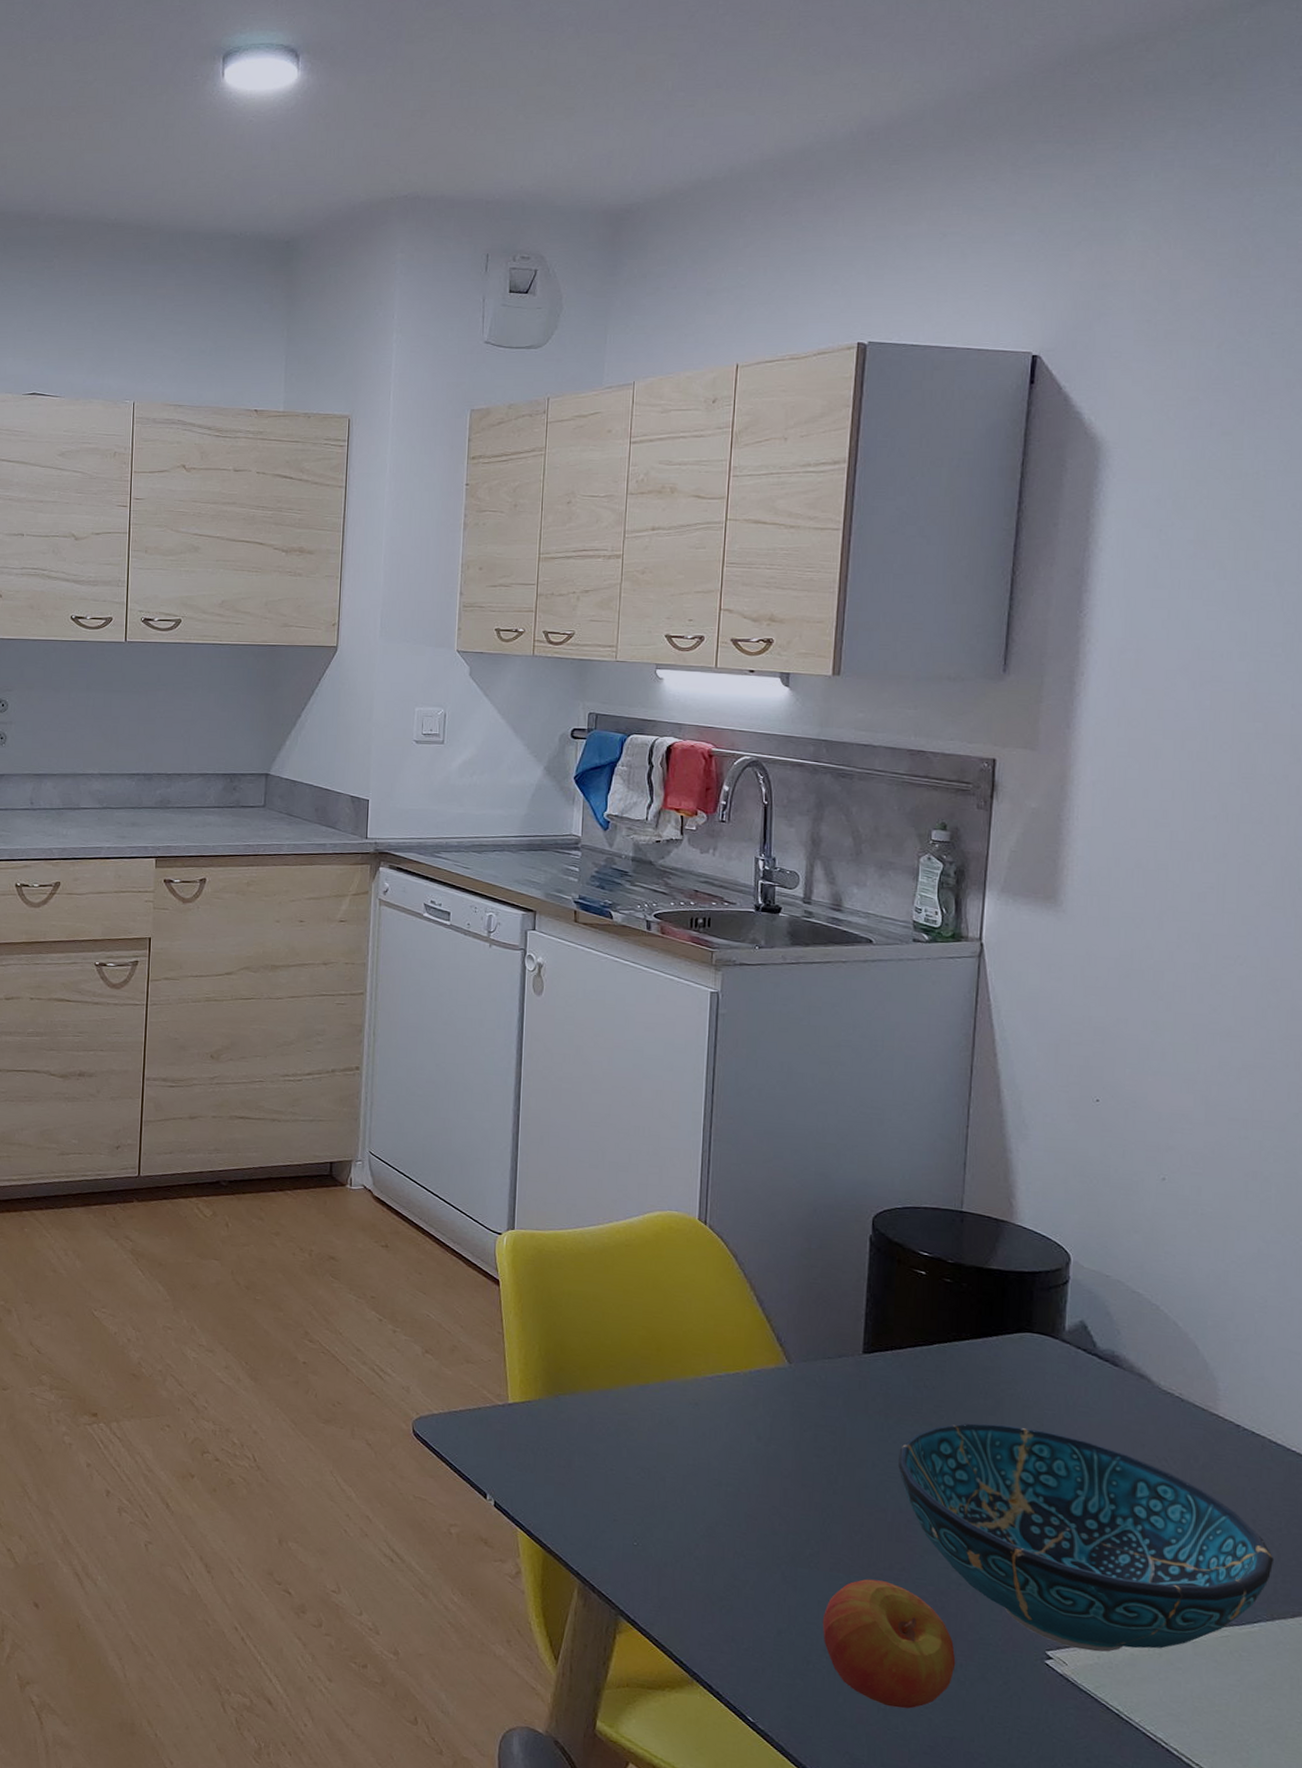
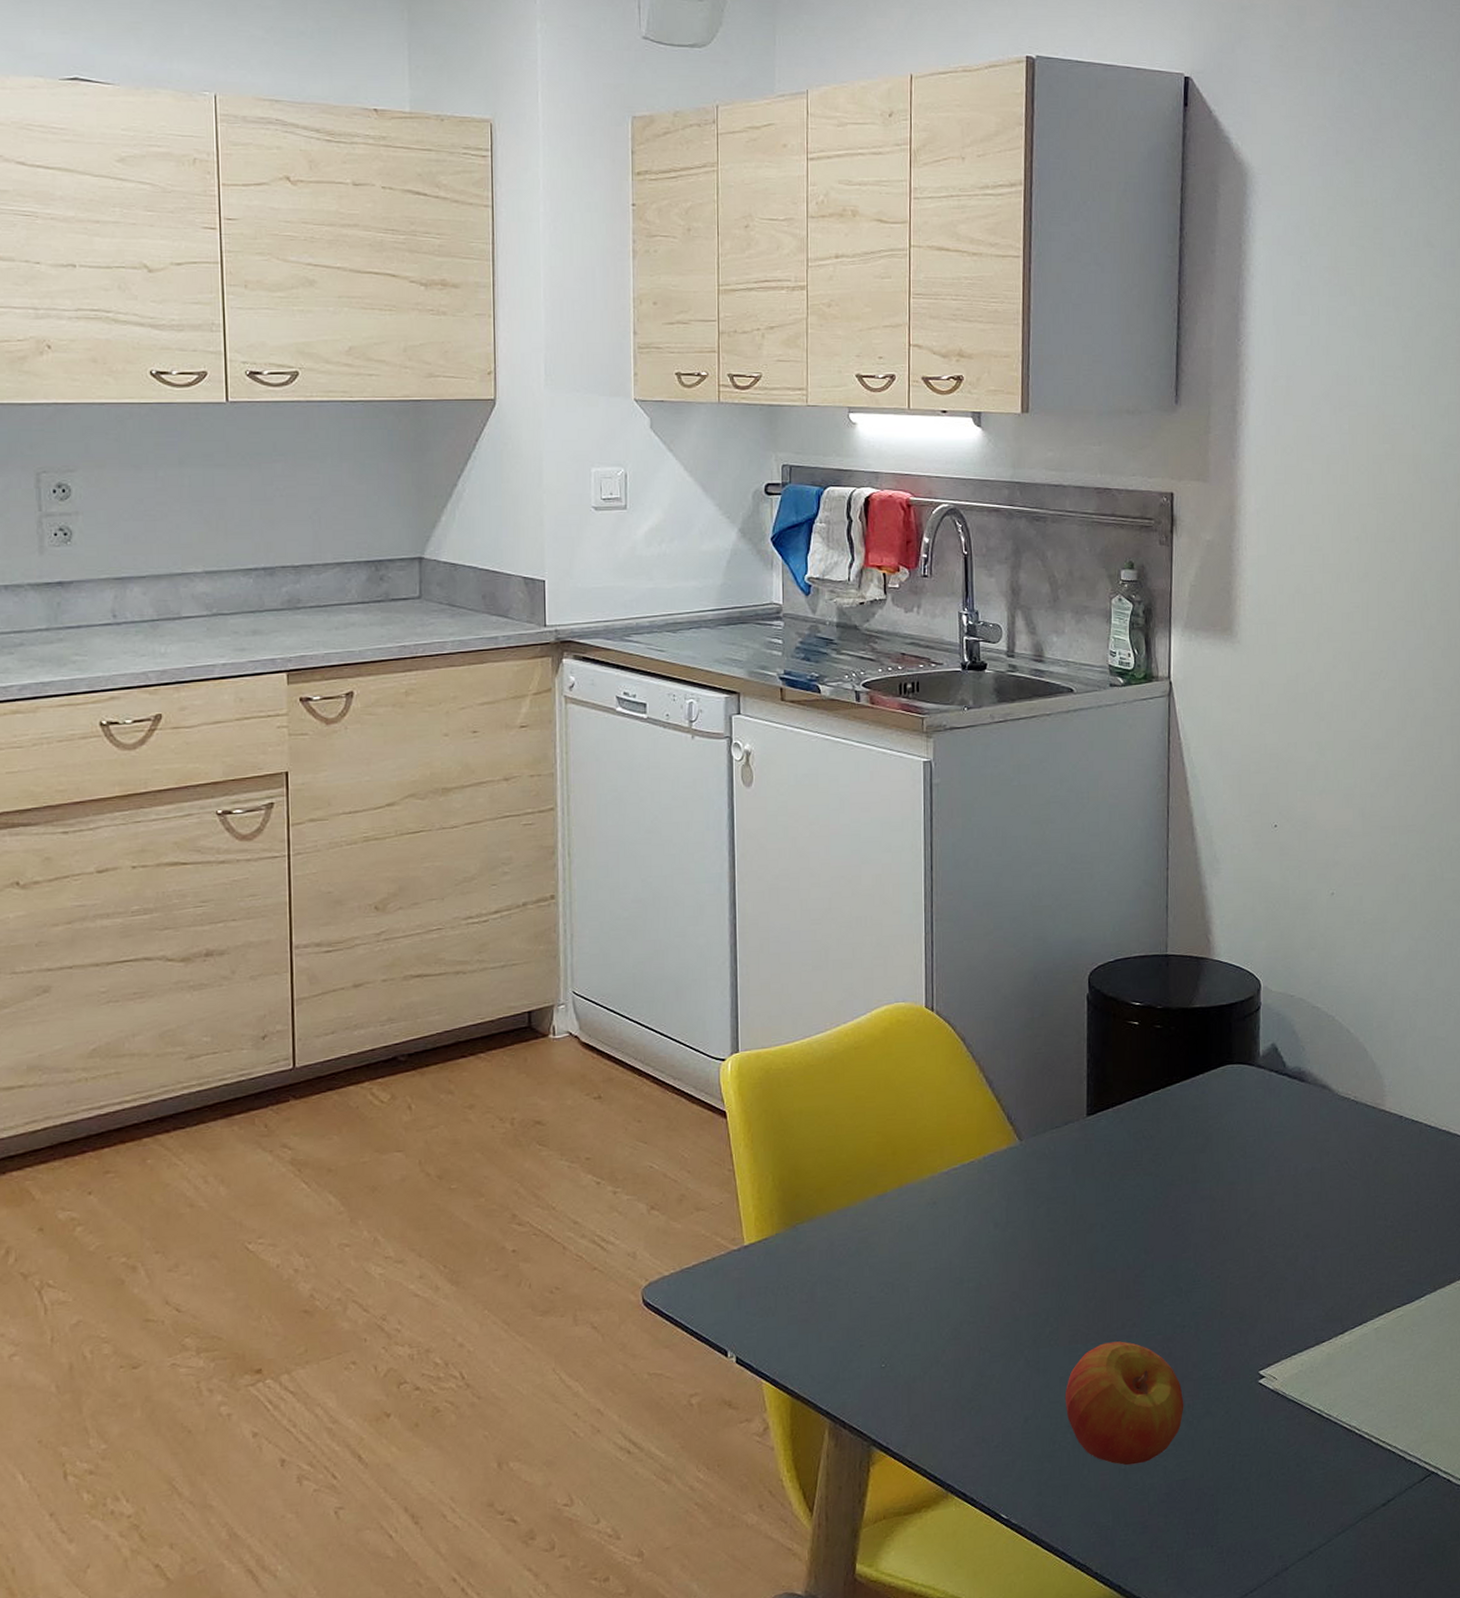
decorative bowl: present [898,1422,1275,1652] -> none [1124,1157,1434,1362]

